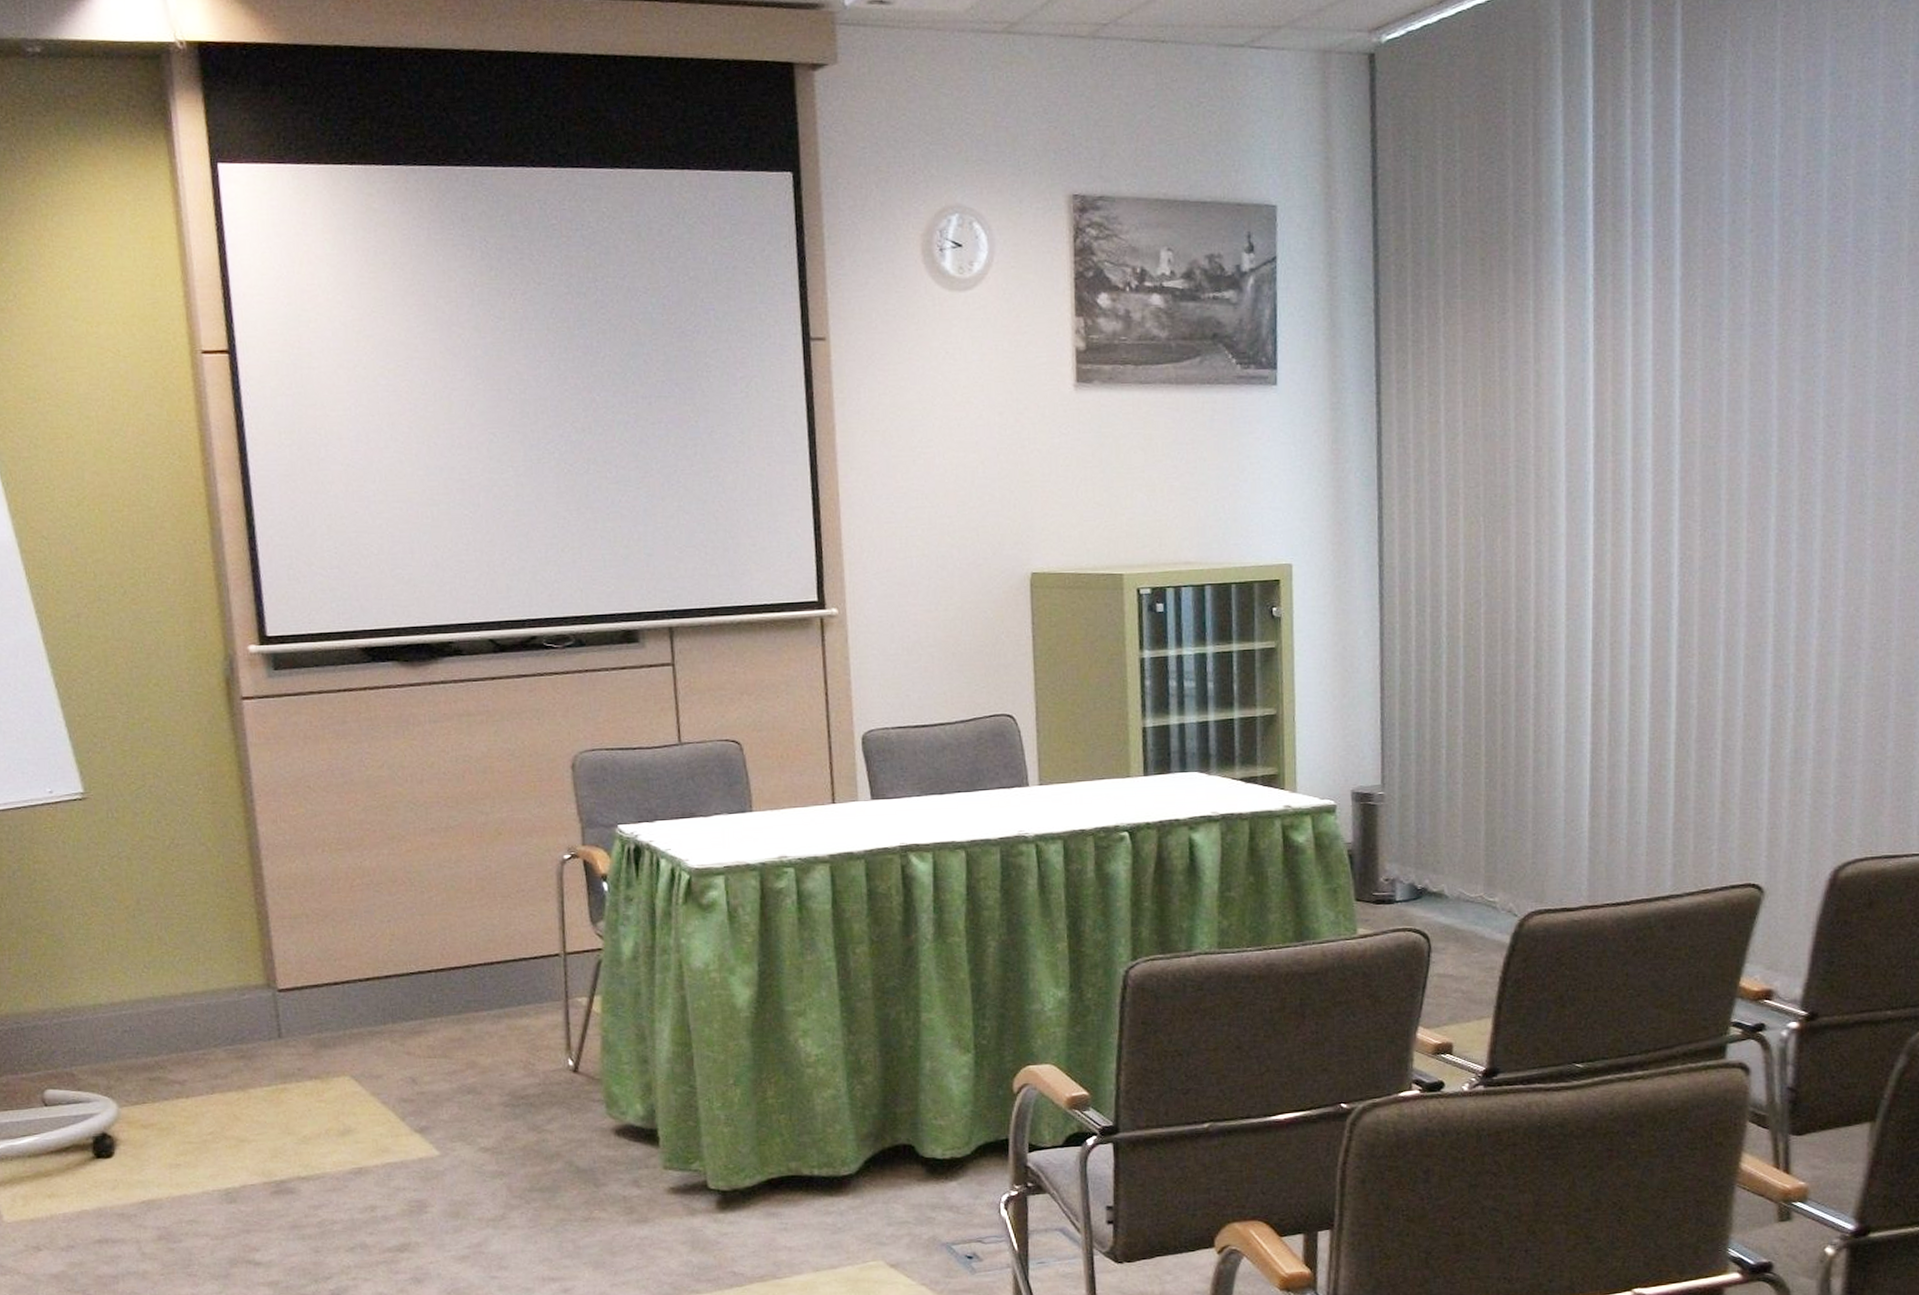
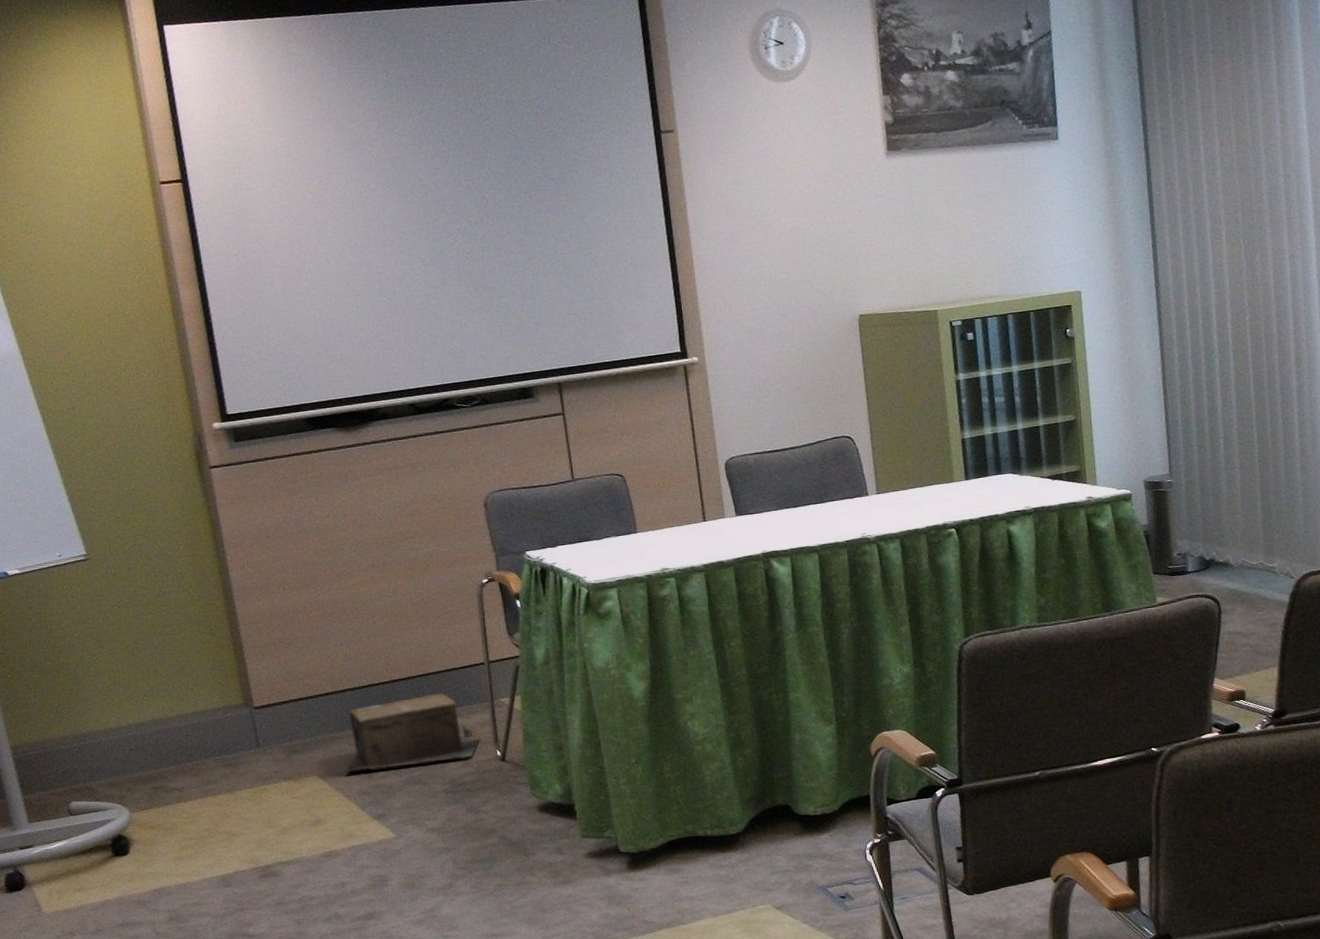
cardboard box: none [382,987,550,1075] -> present [344,693,481,773]

